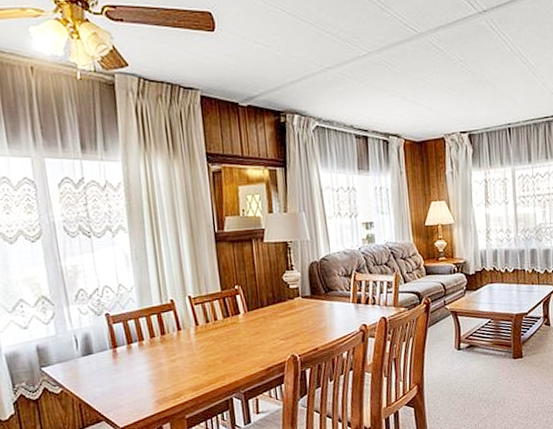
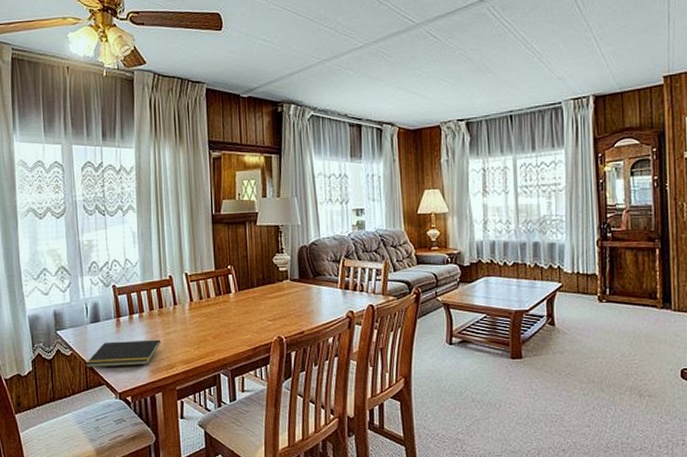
notepad: none [79,367,165,405] -> present [86,339,161,368]

